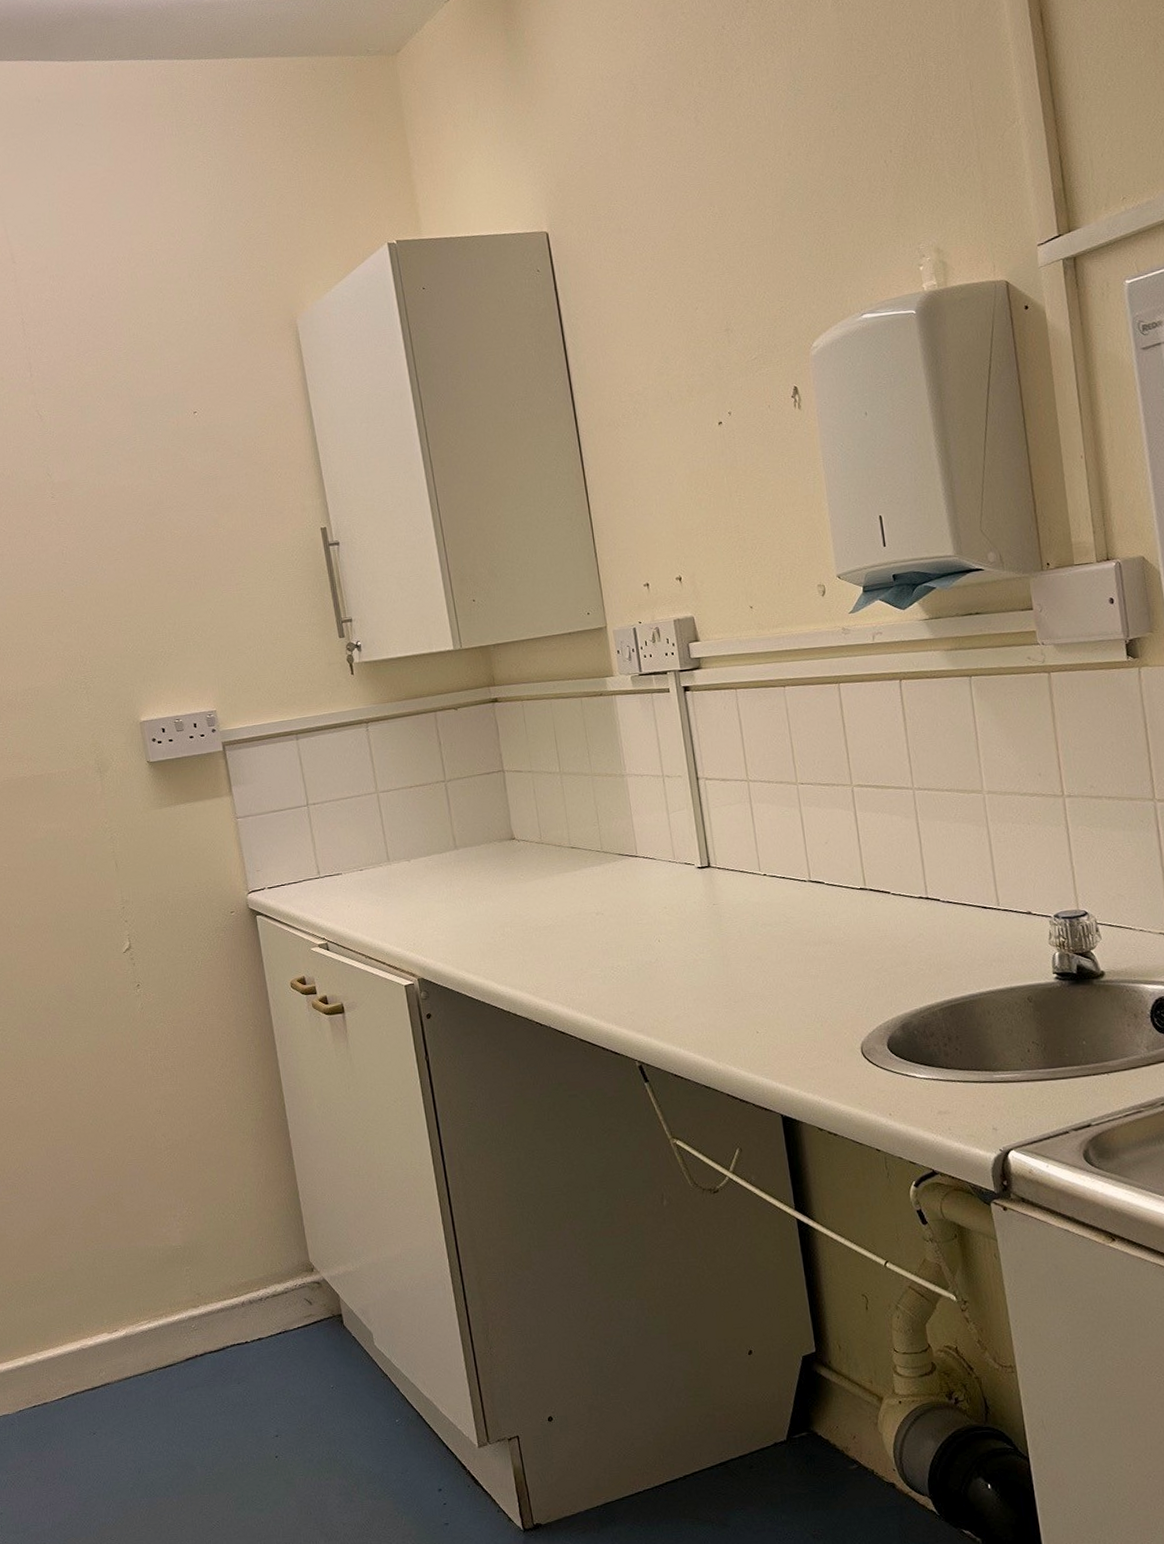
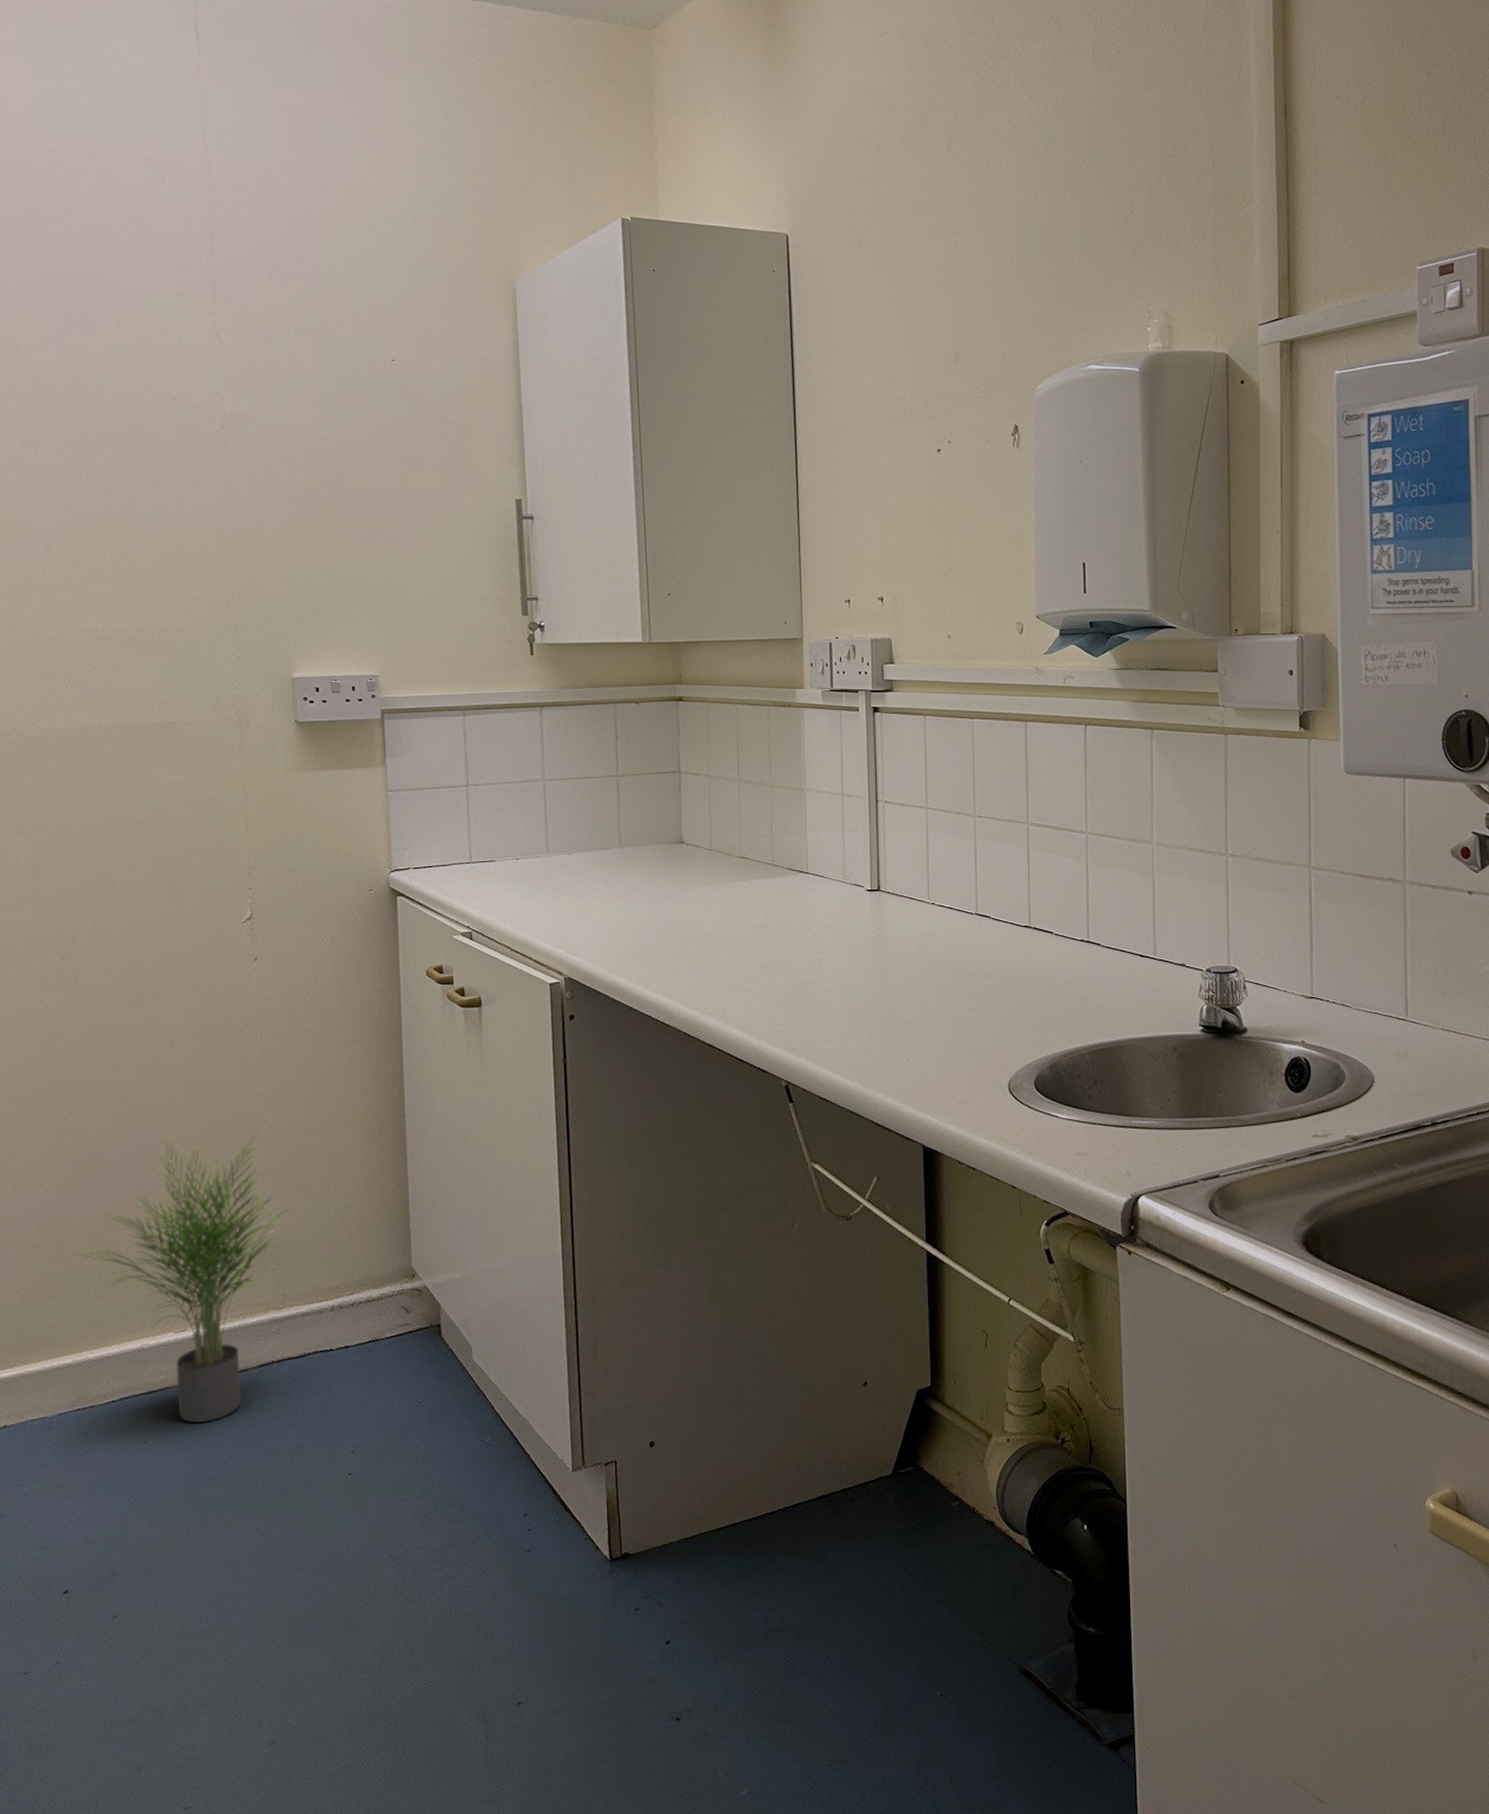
potted plant: none [9,1142,197,1415] -> present [67,1129,292,1423]

